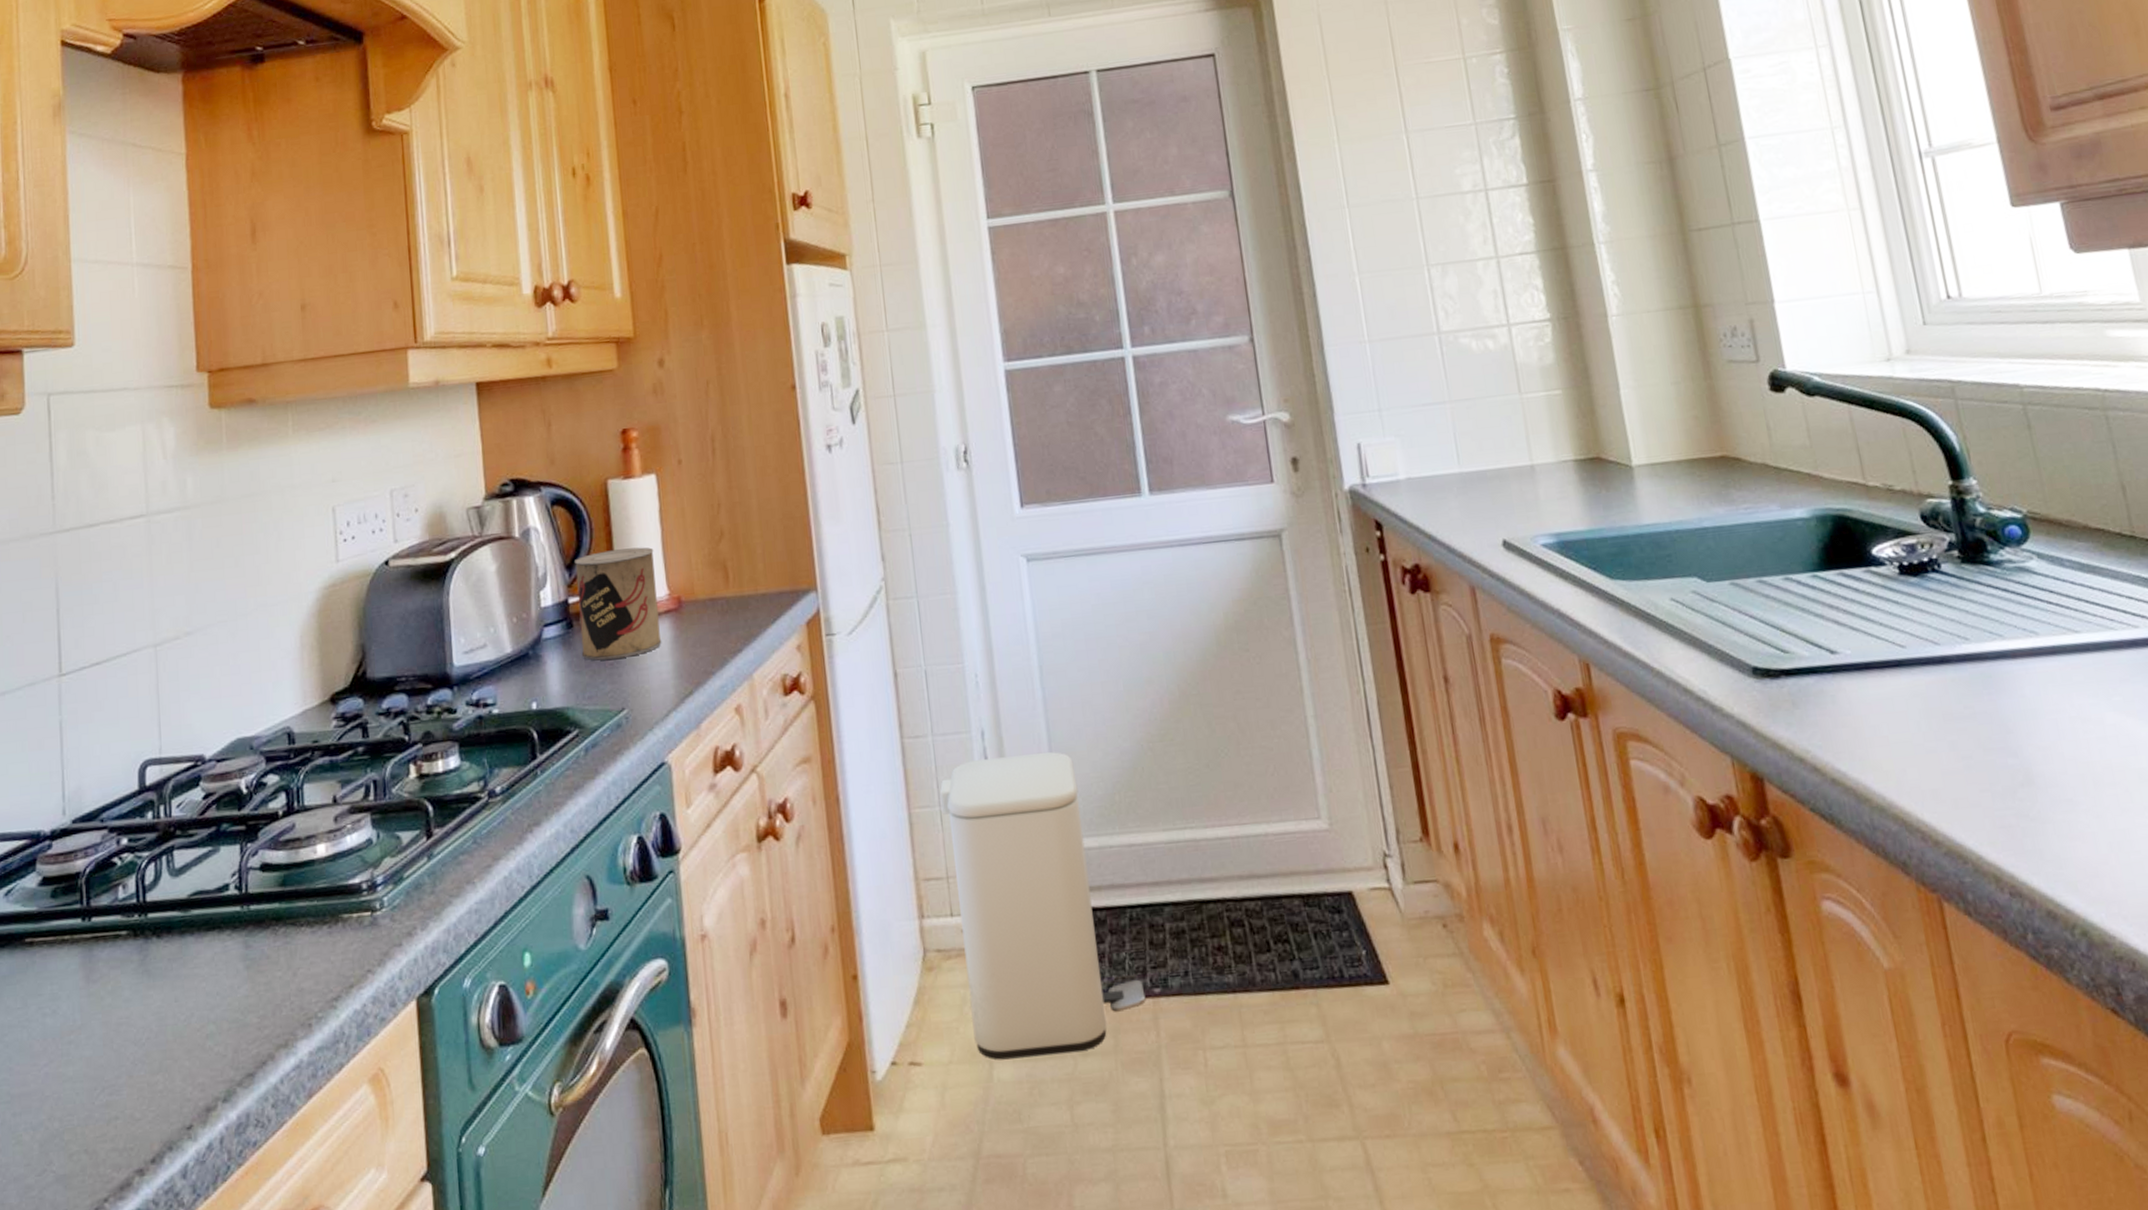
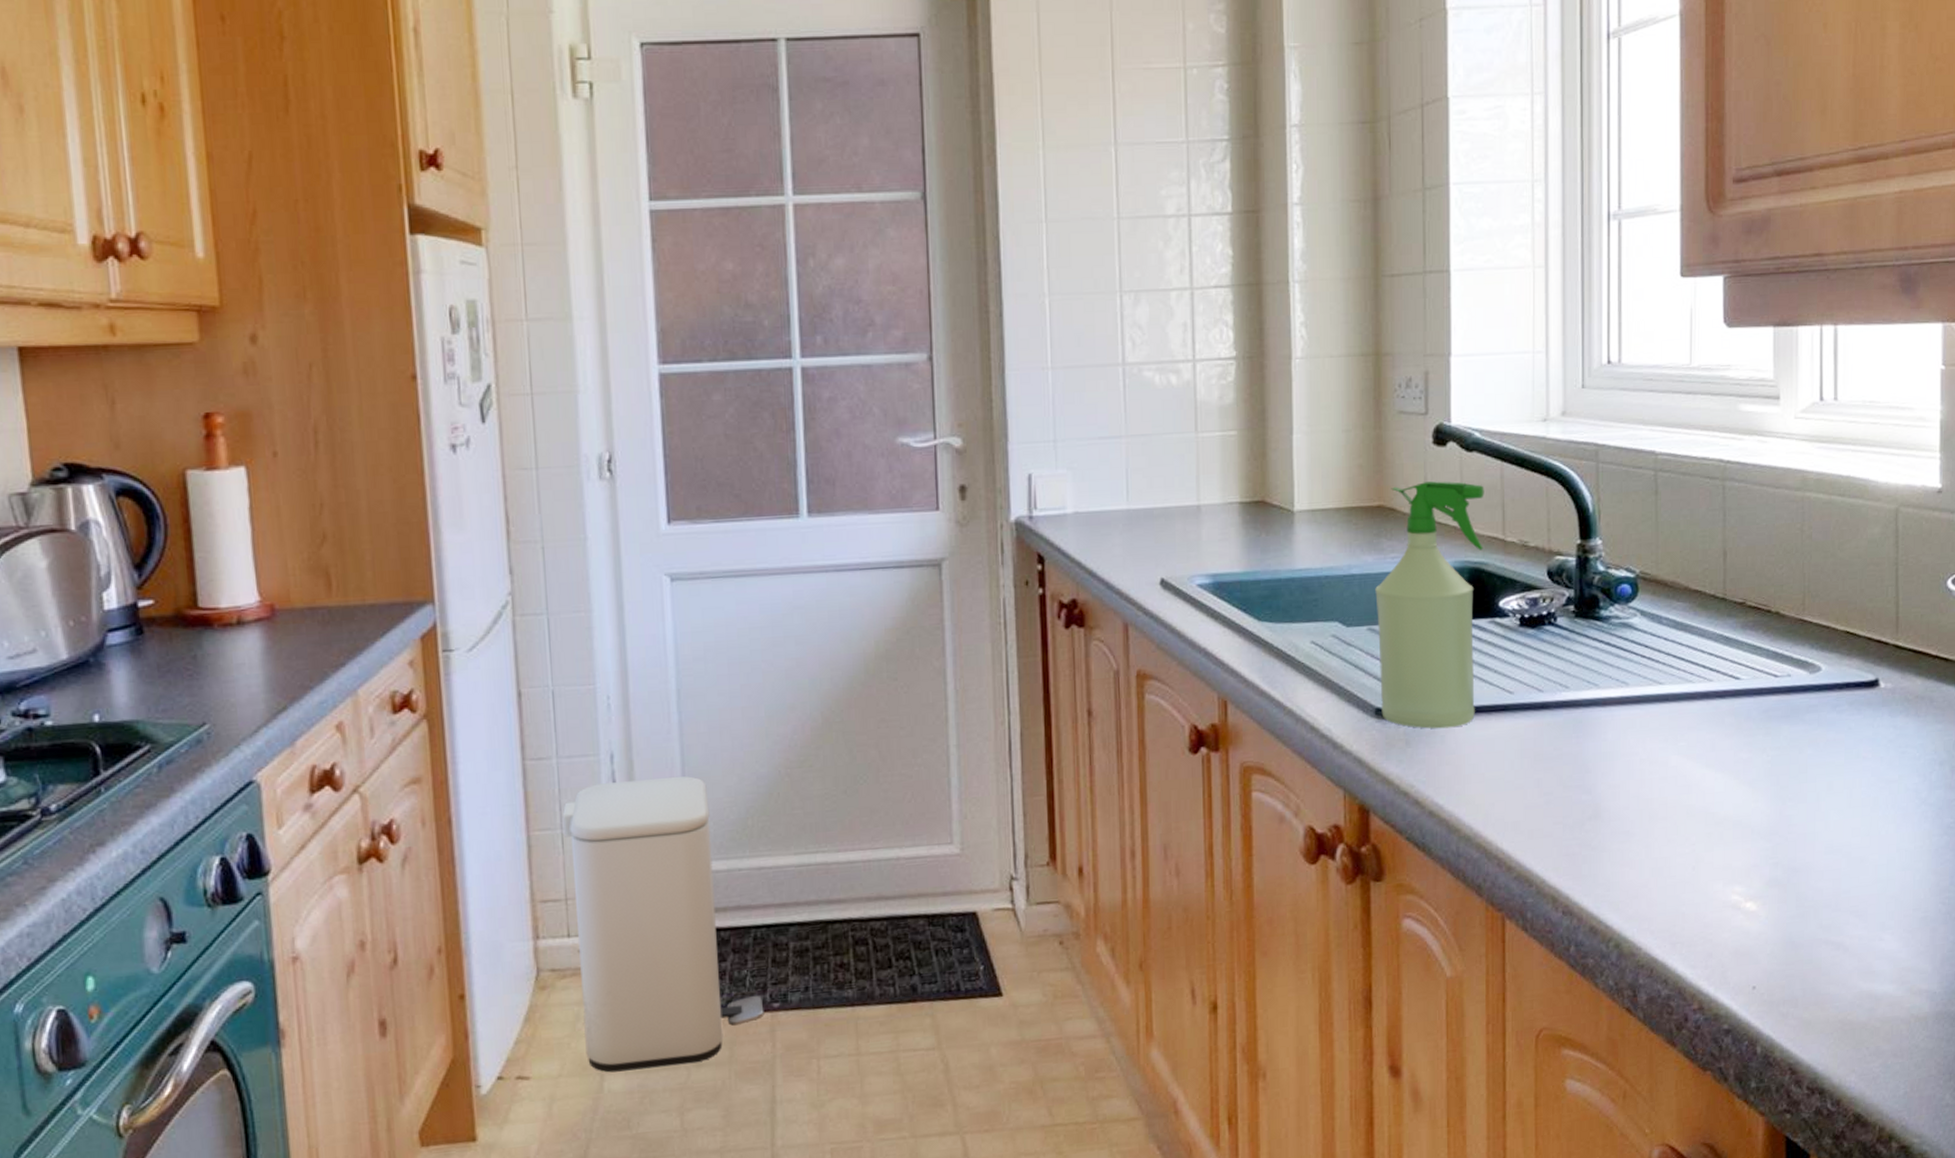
tin can: present [575,547,662,661] -> none [145,547,251,671]
spray bottle: none [1731,427,1866,688] -> present [1375,481,1484,729]

